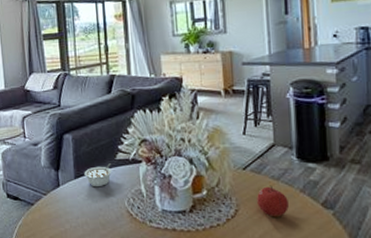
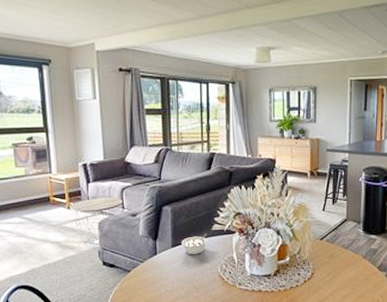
fruit: present [257,185,289,217] -> none [329,252,353,279]

